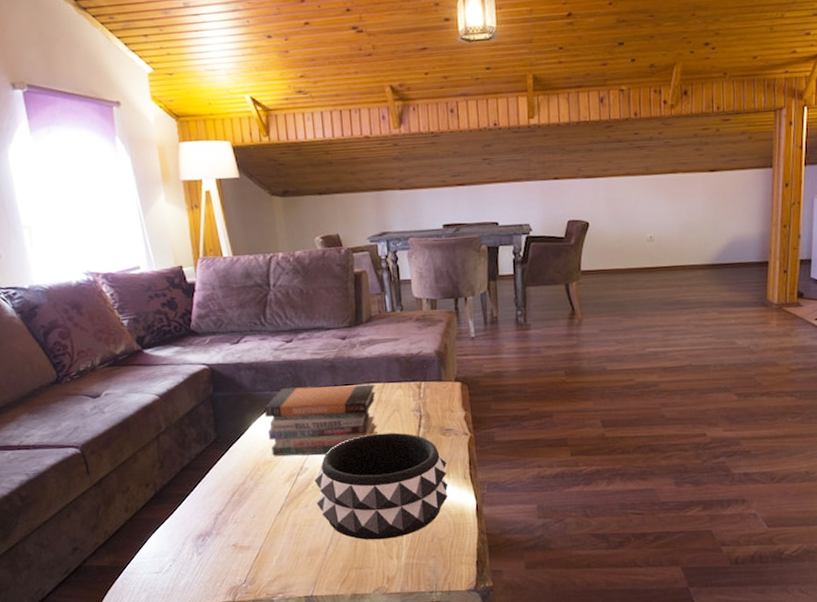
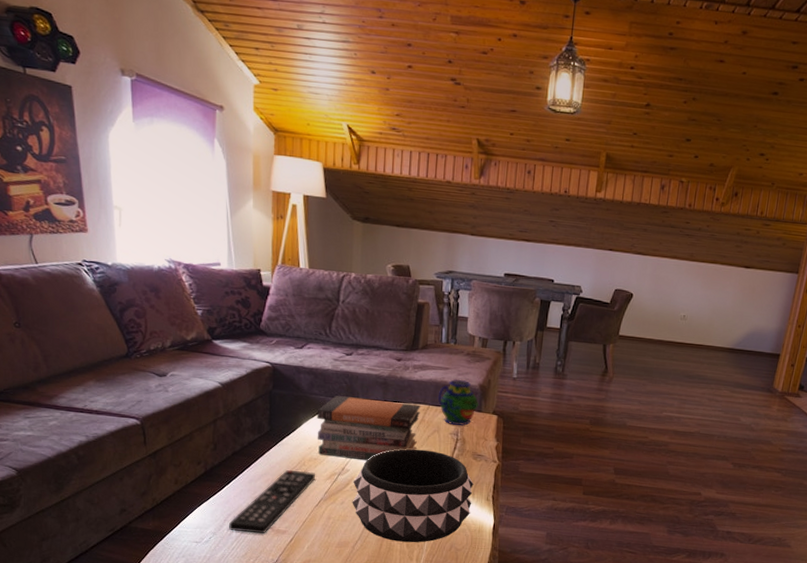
remote control: none [188,476,274,554] -> present [229,469,316,534]
mug: none [392,349,439,400] -> present [438,379,479,426]

